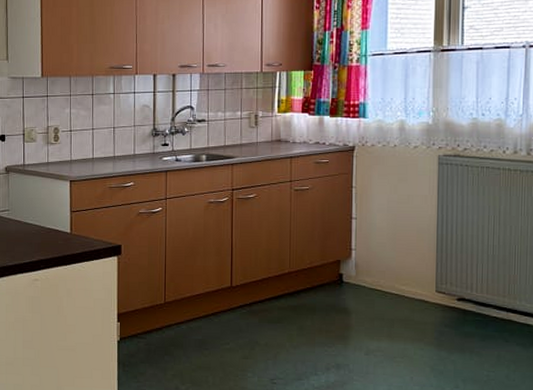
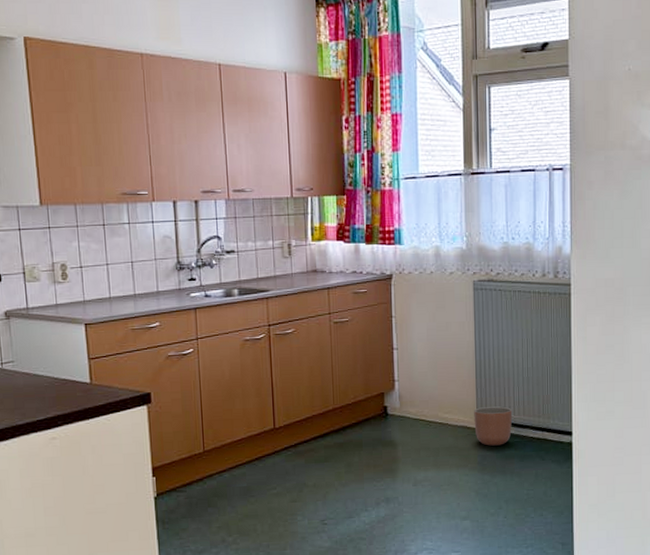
planter: none [432,282,475,323] -> present [474,406,513,446]

